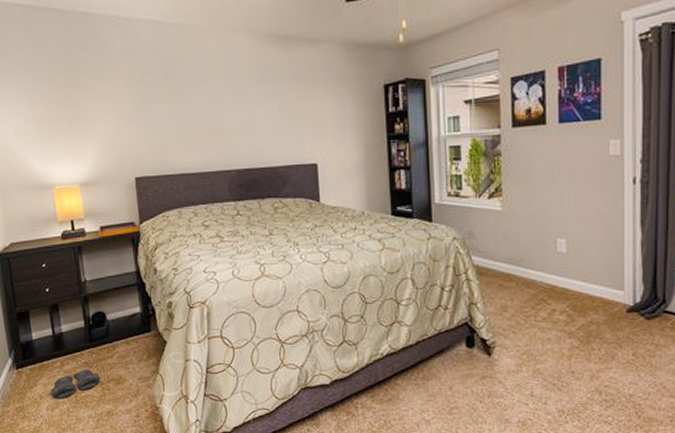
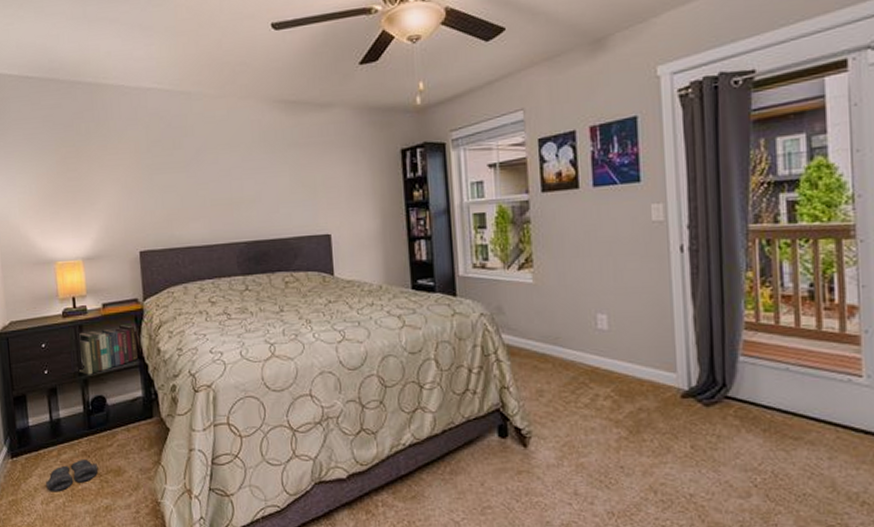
books: none [77,245,143,293] -> present [77,323,146,375]

